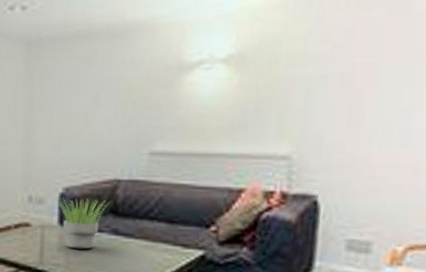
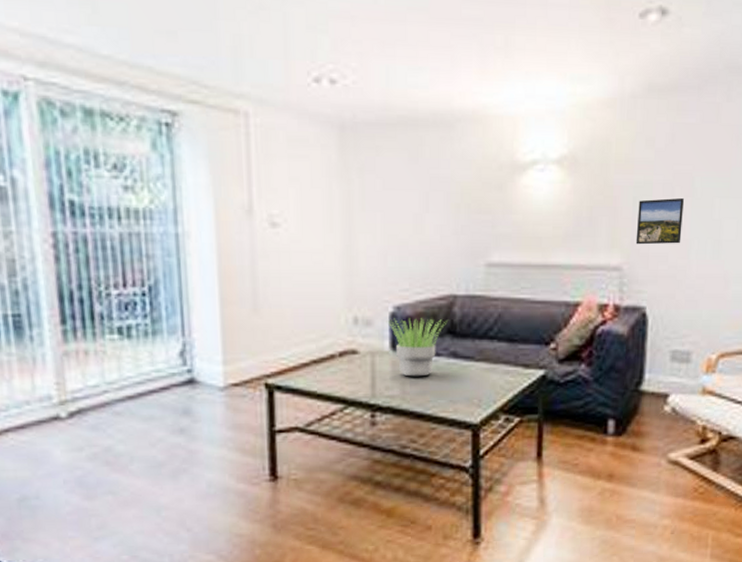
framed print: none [307,88,365,135] -> present [635,197,684,245]

